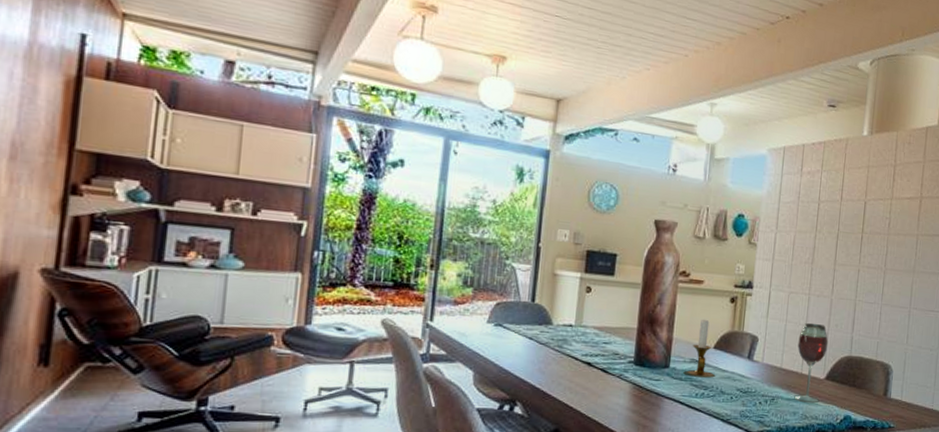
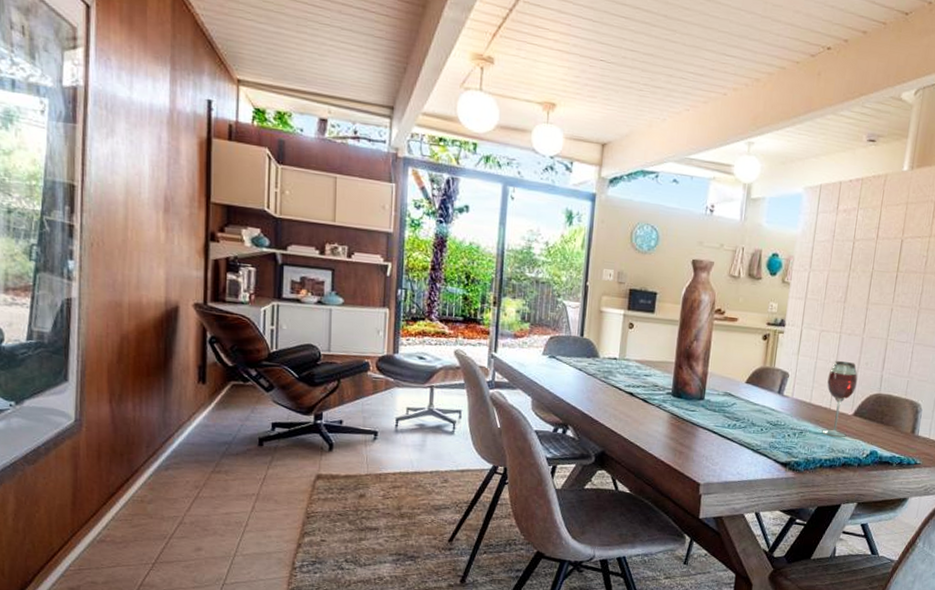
candlestick: present [682,319,716,379] -> none [716,355,748,411]

